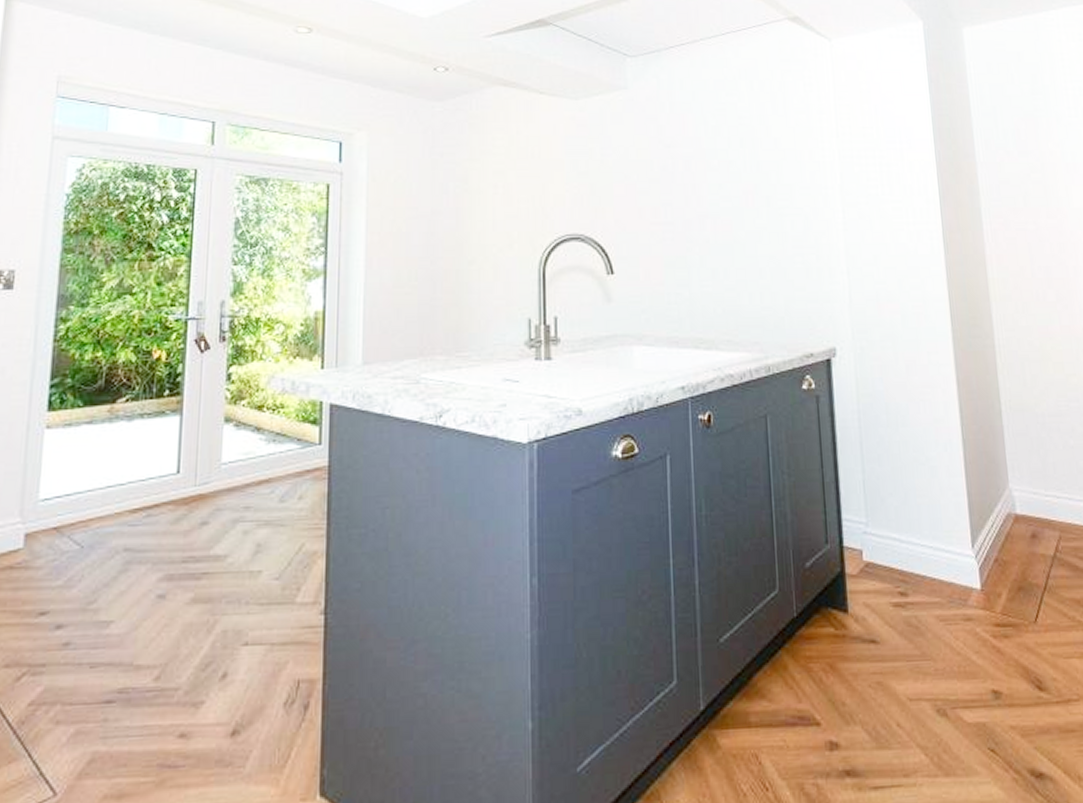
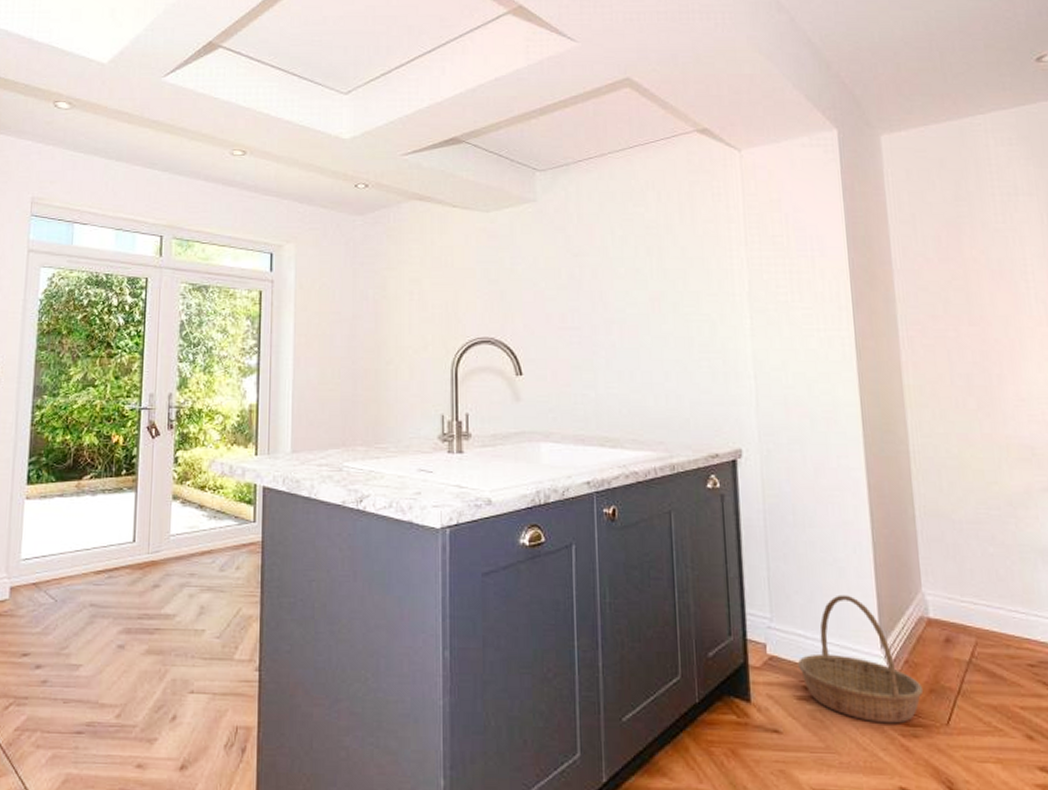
basket: none [892,494,1013,626] -> present [797,595,924,724]

